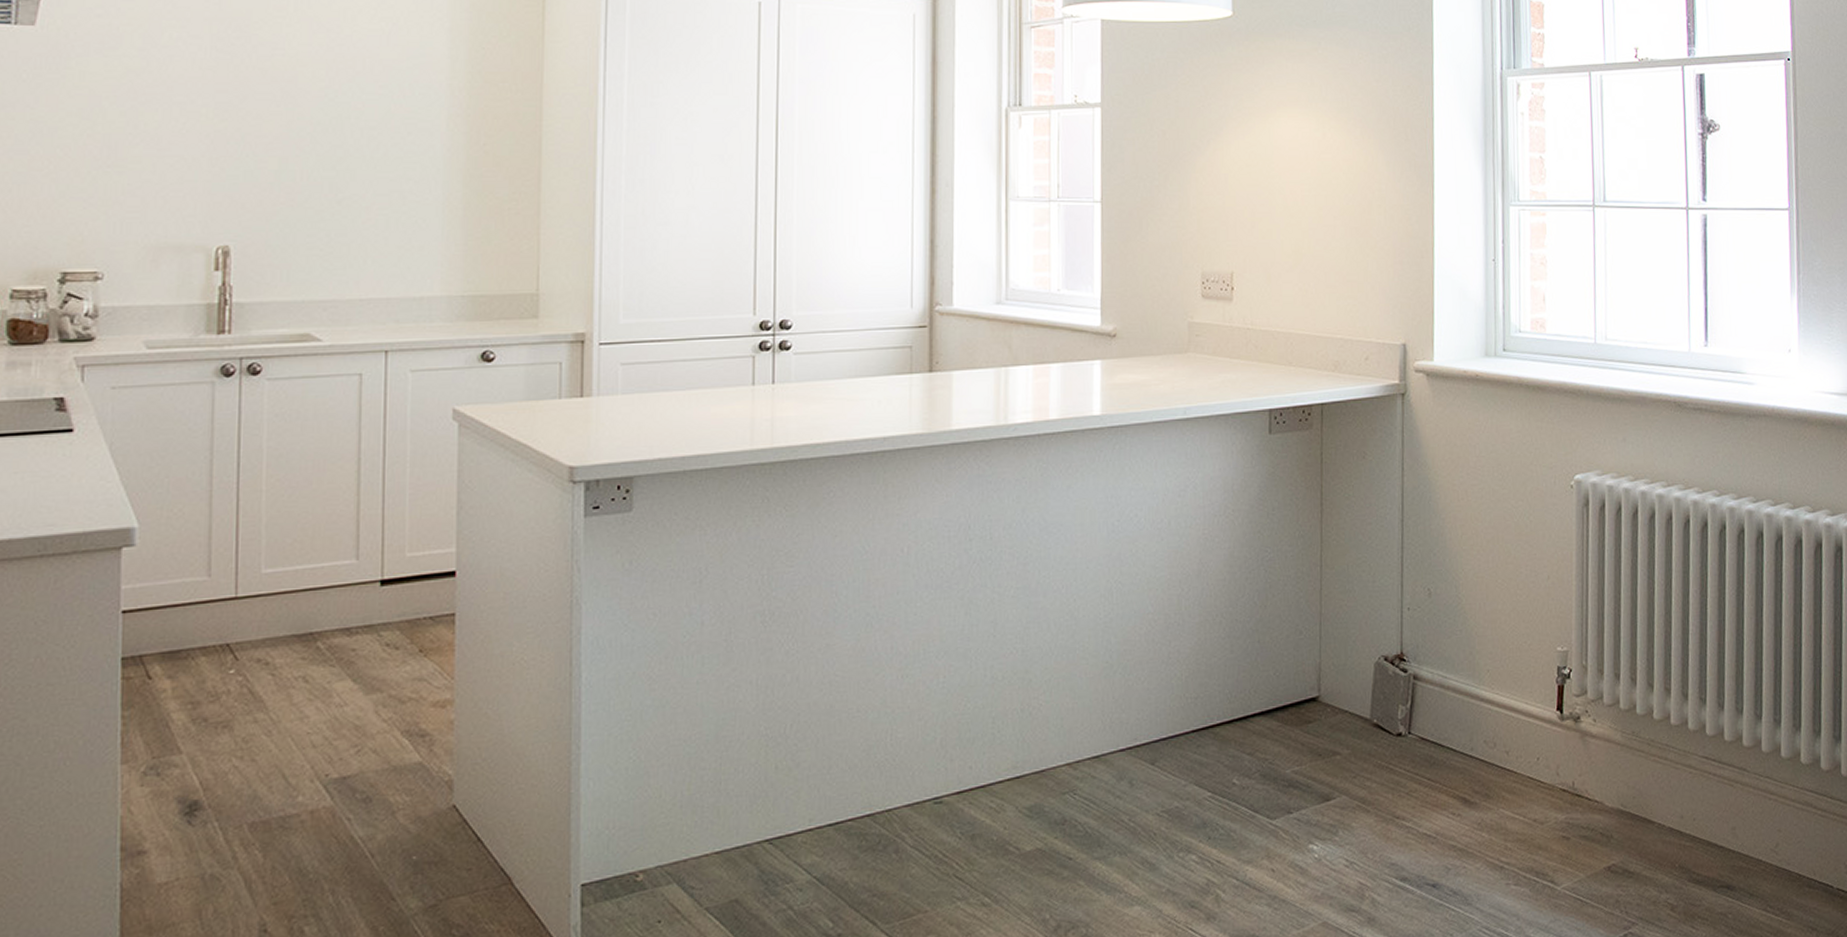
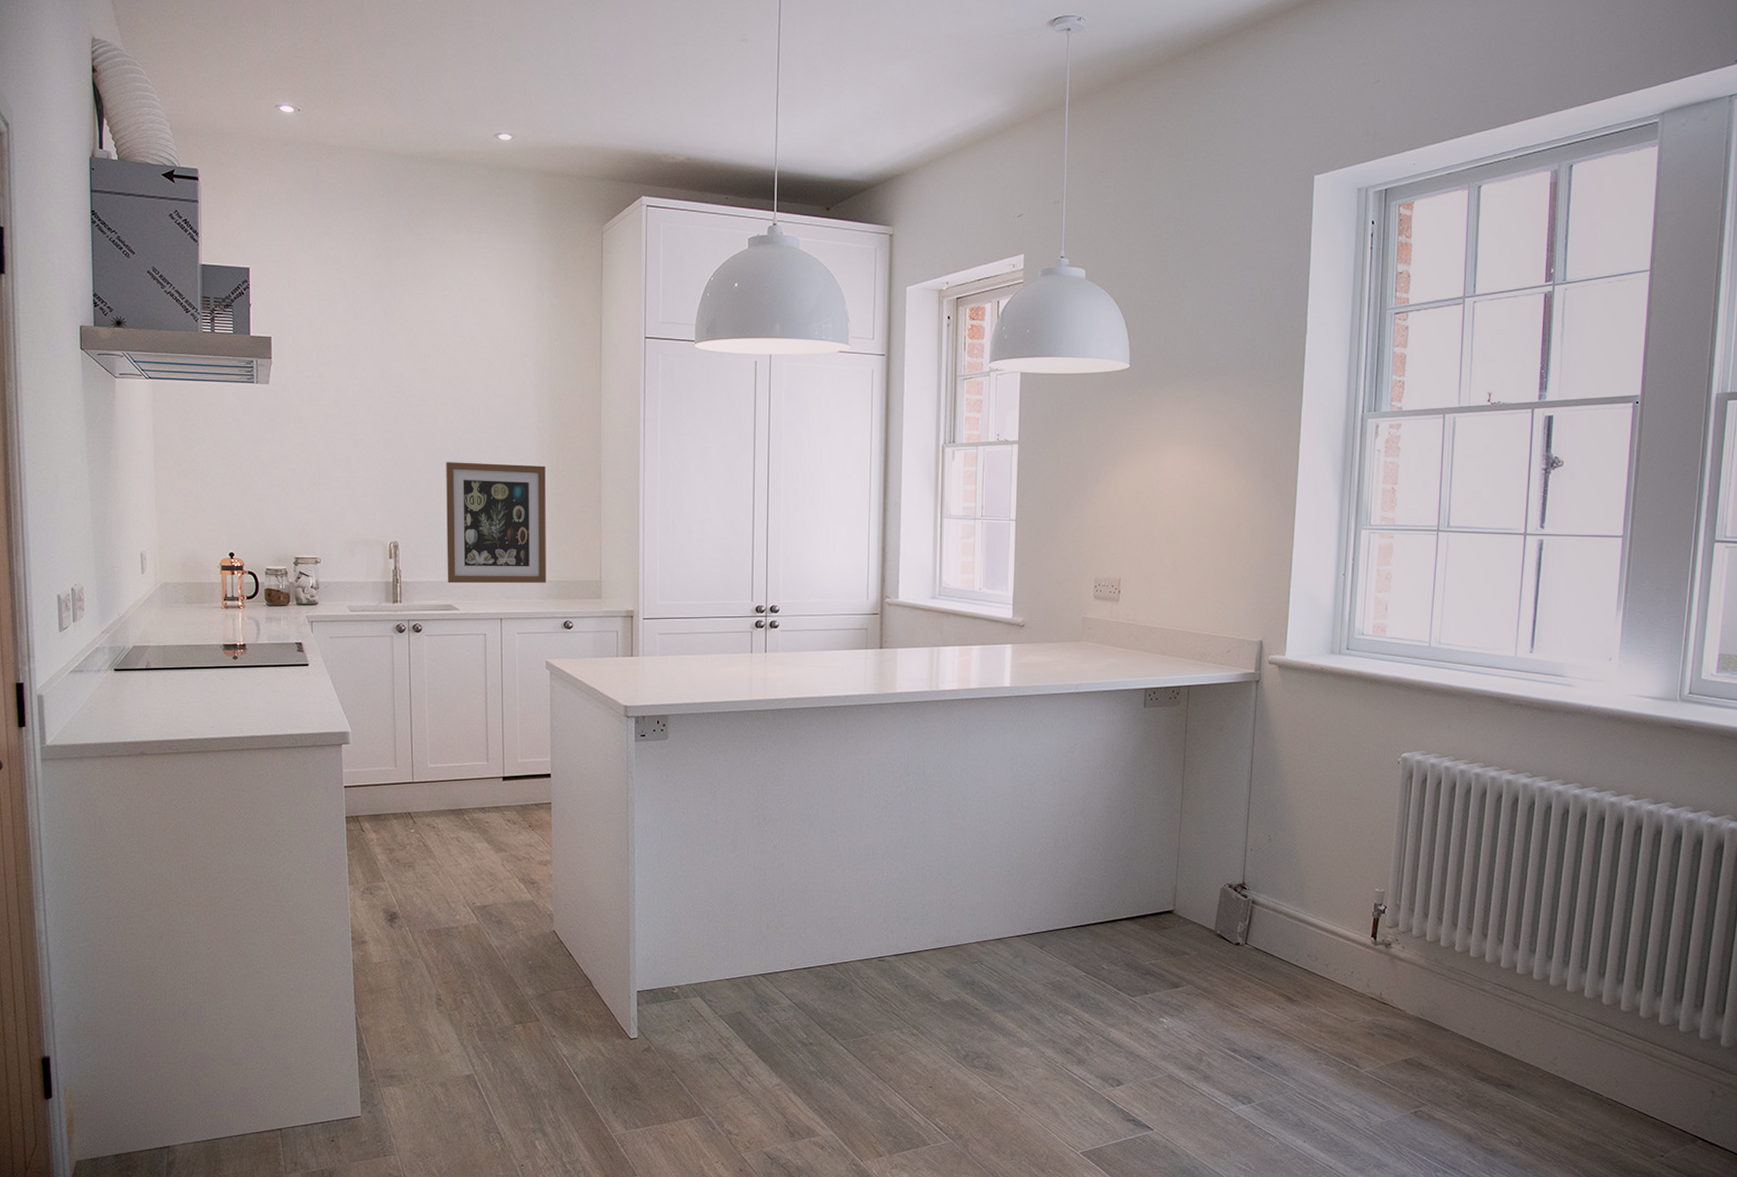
wall art: none [304,134,460,304] -> present [446,462,546,584]

